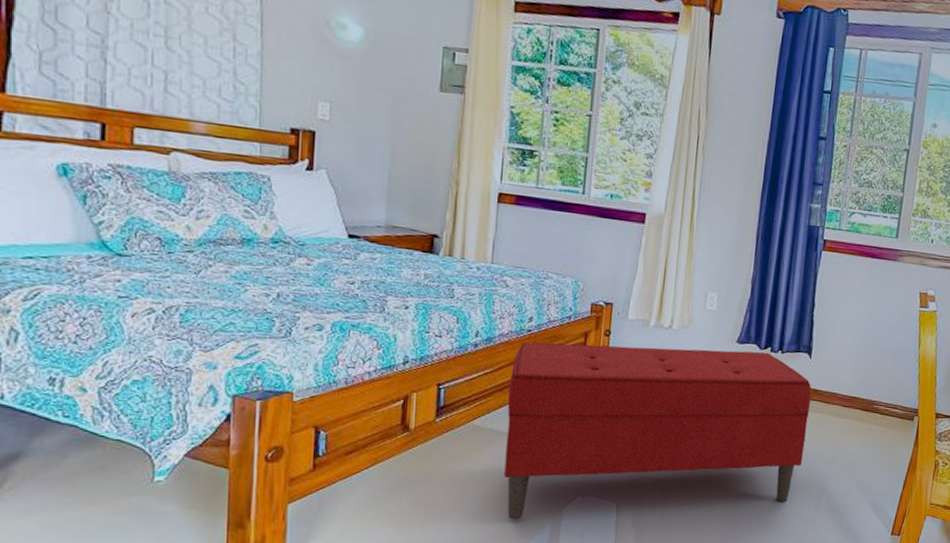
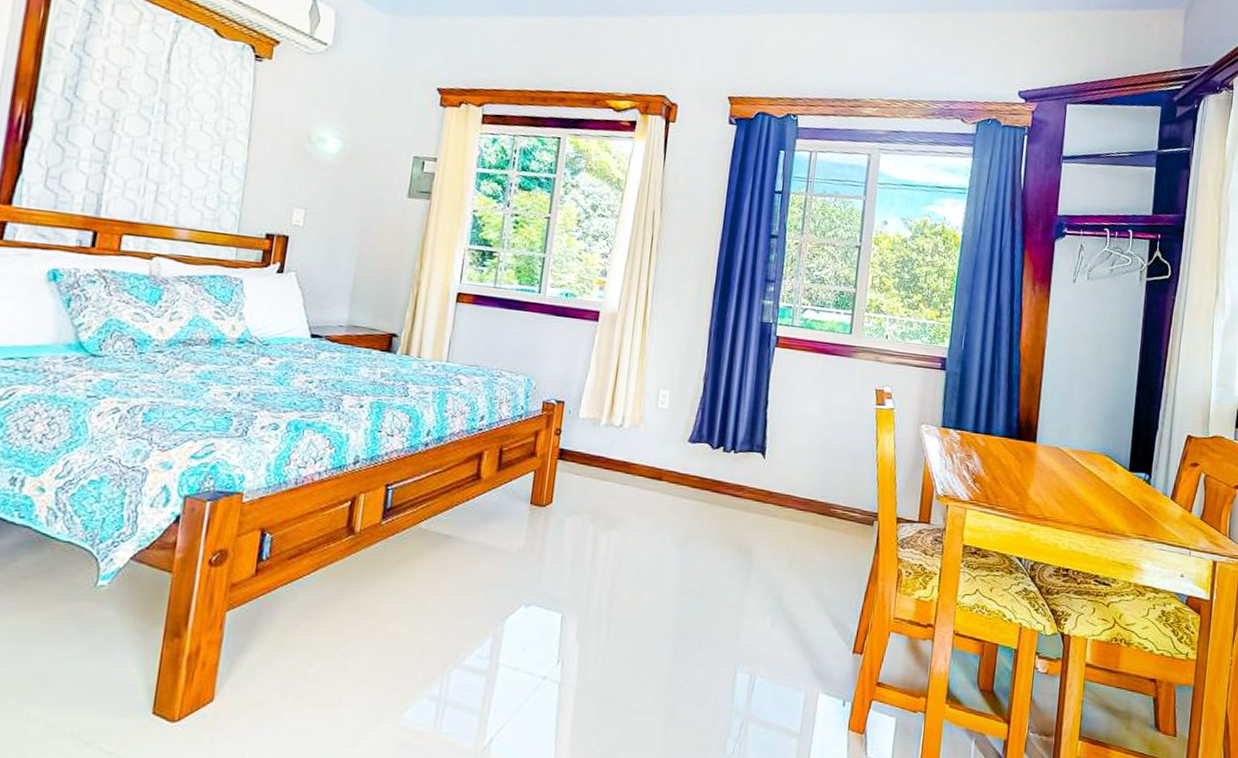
bench: present [504,342,812,520] -> none [447,441,766,631]

